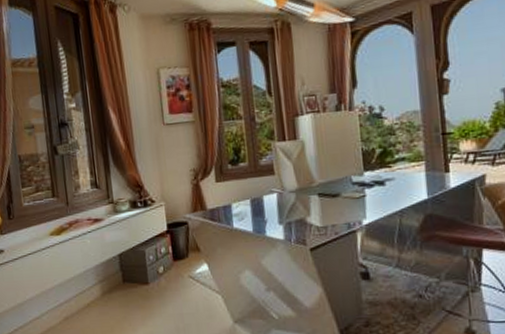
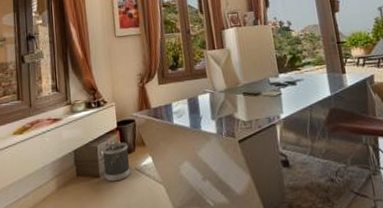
wastebasket: none [151,246,184,290] -> present [102,142,131,182]

